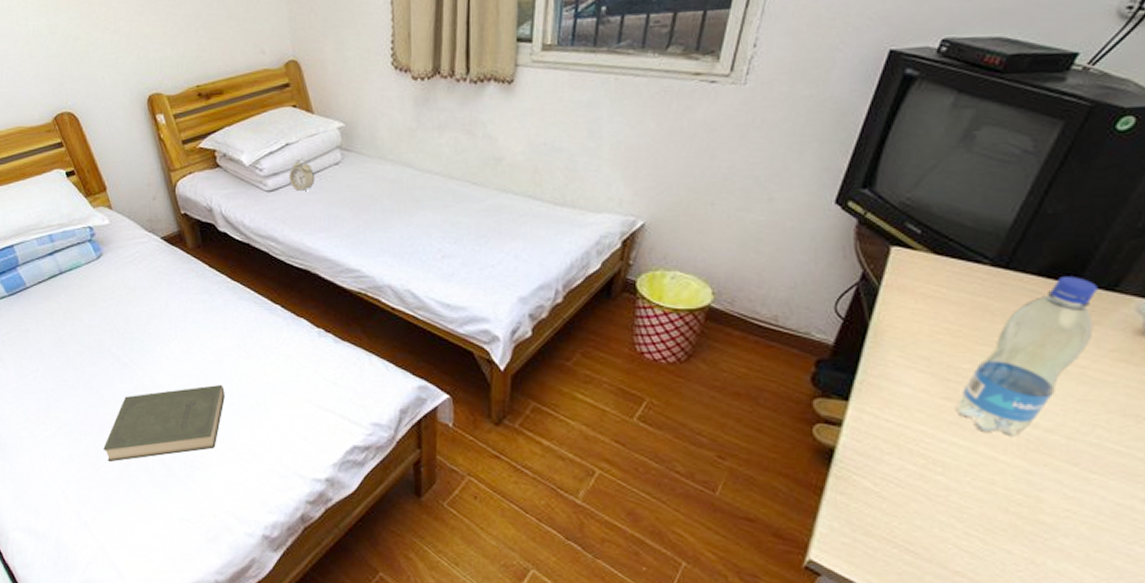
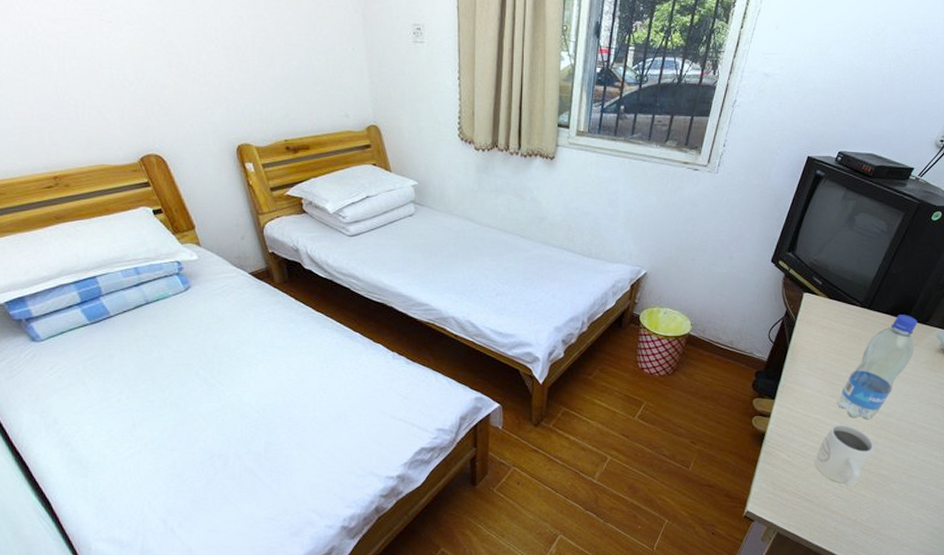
book: present [103,384,225,461] -> none [191,401,308,472]
alarm clock: present [289,158,314,192] -> none [369,209,391,238]
mug: none [920,440,1025,537] -> present [815,423,874,487]

